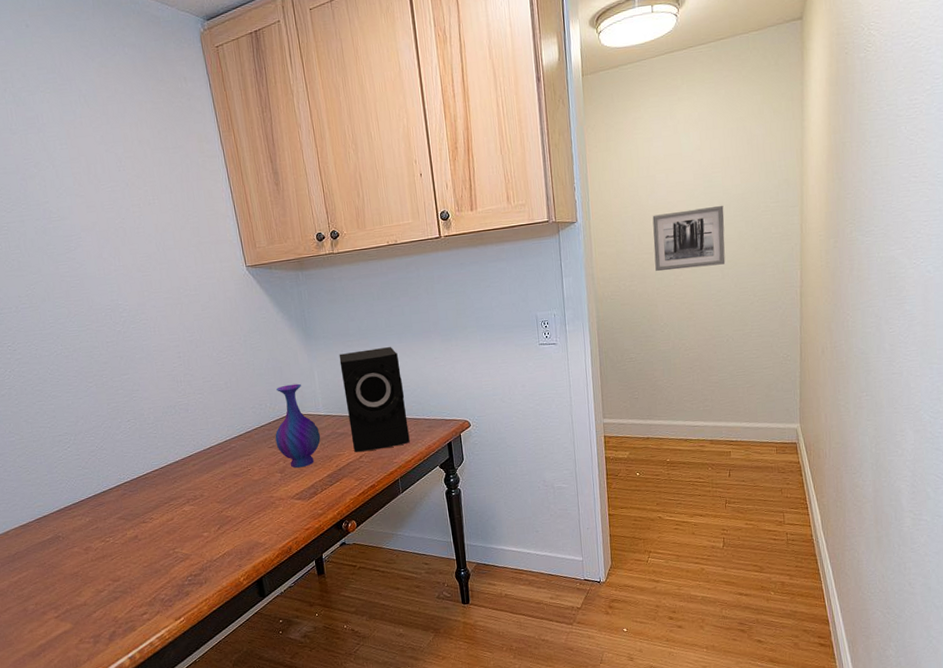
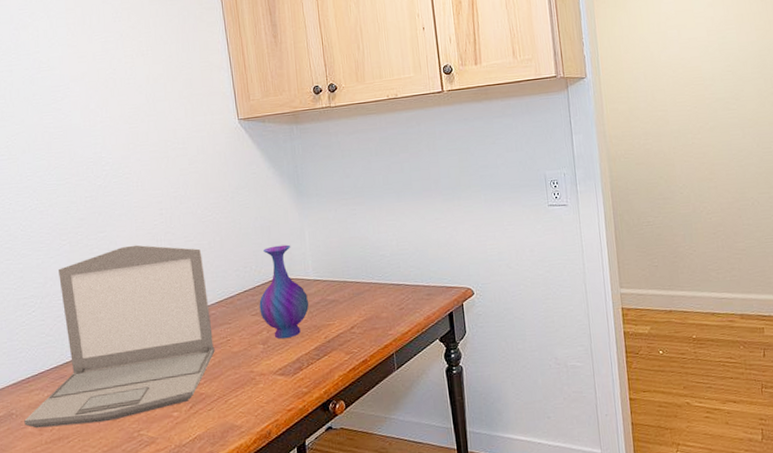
laptop: none [70,385,238,549] -> present [24,245,215,429]
speaker: present [339,347,410,452] -> none [332,206,407,322]
wall art: present [652,205,726,272] -> none [665,62,746,130]

